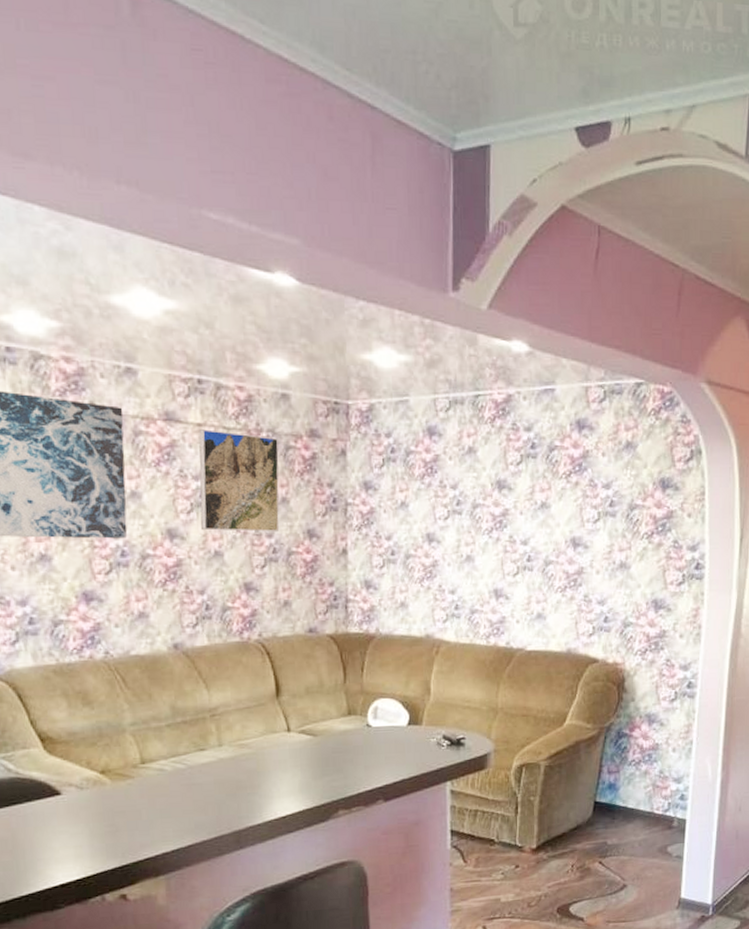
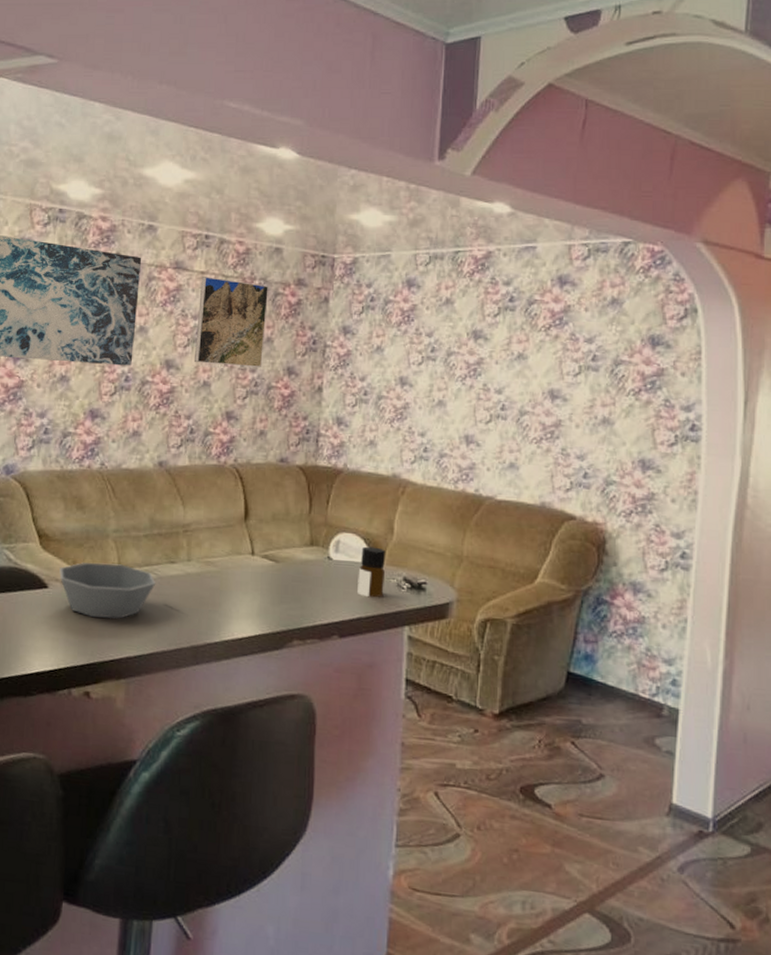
bowl: none [72,759,187,819] -> present [59,562,156,619]
bottle: none [398,709,425,759] -> present [357,546,386,598]

